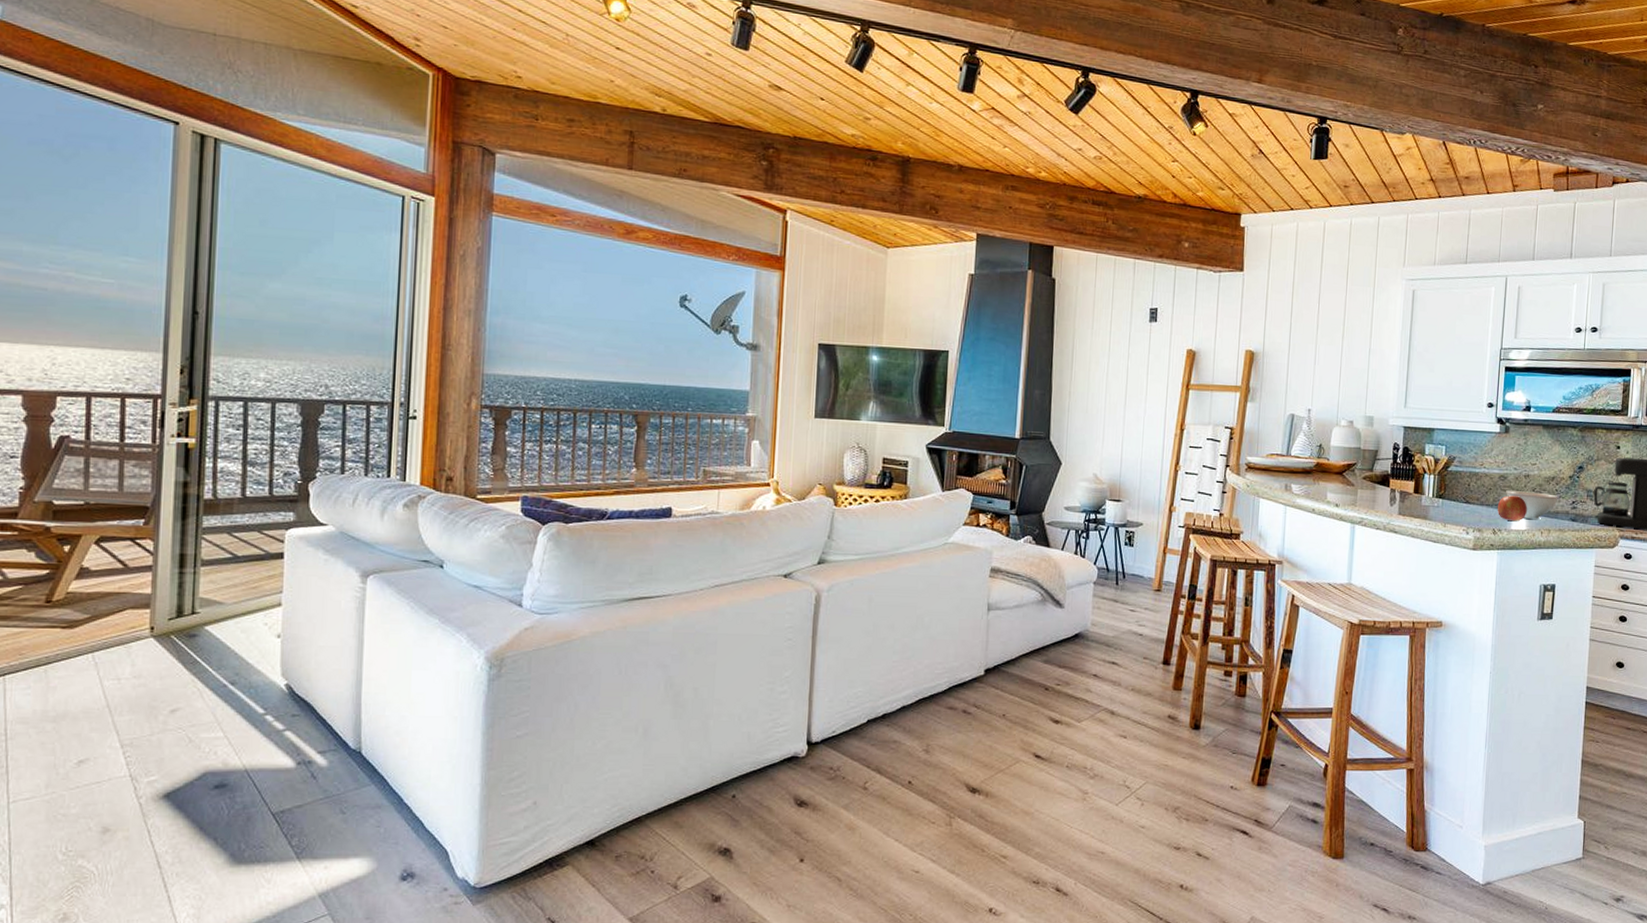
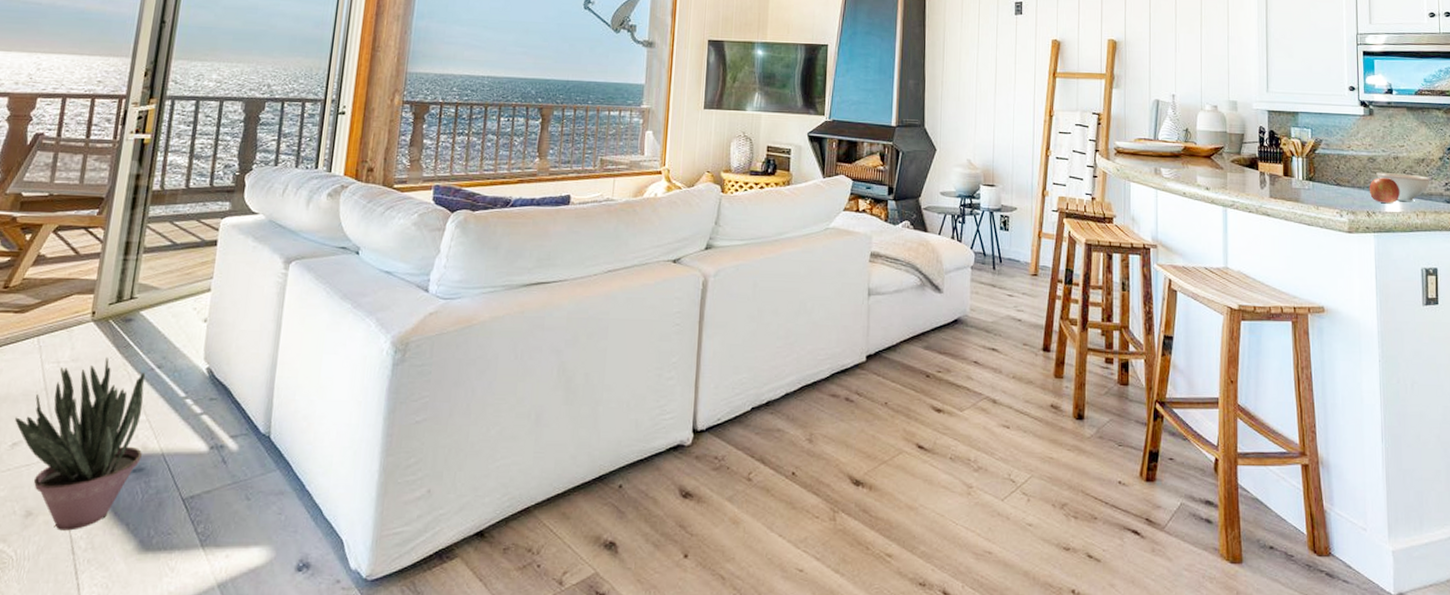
potted plant: none [78,674,223,846] -> present [15,357,145,531]

